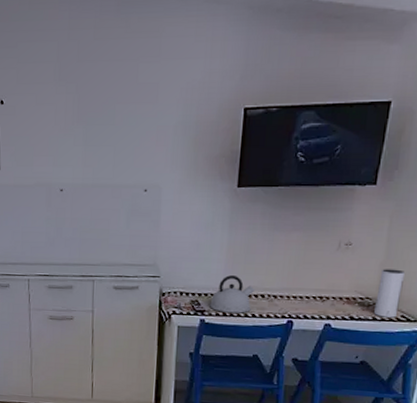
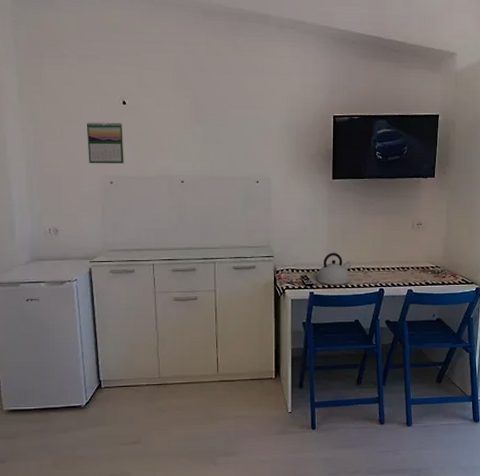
speaker: present [374,269,405,318] -> none [443,243,461,281]

